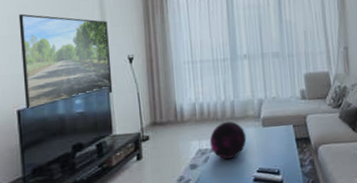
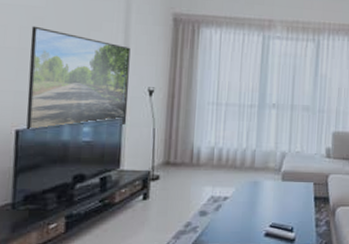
decorative orb: present [209,121,247,160] -> none [224,170,264,210]

